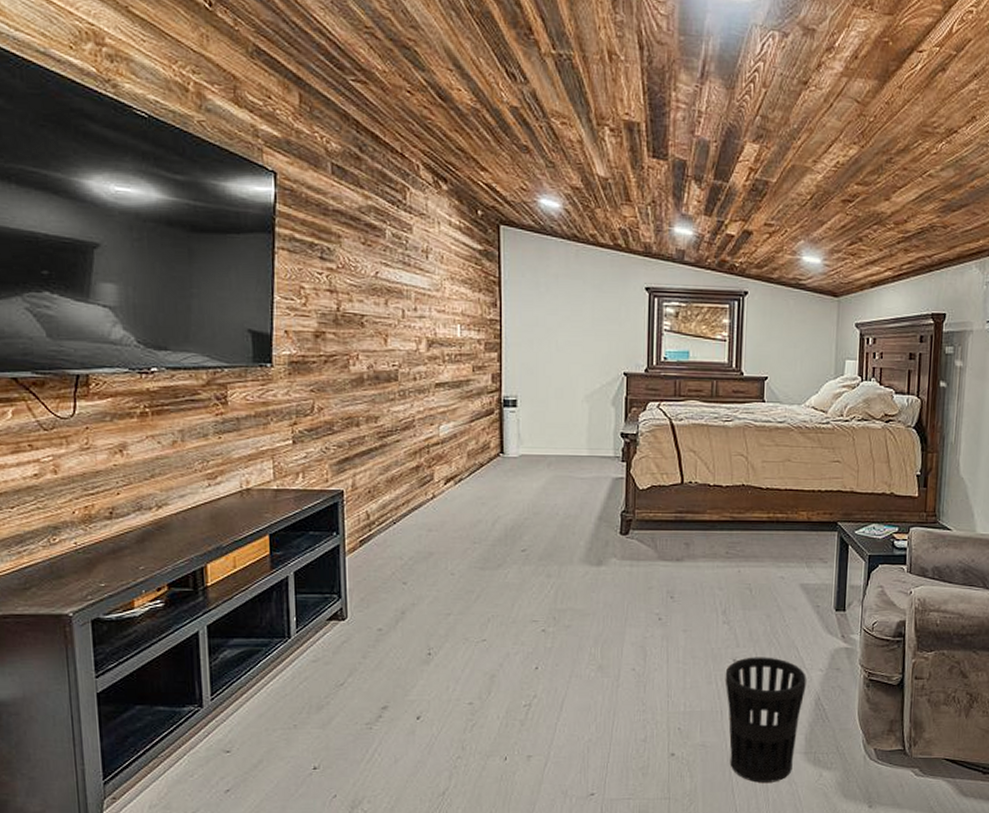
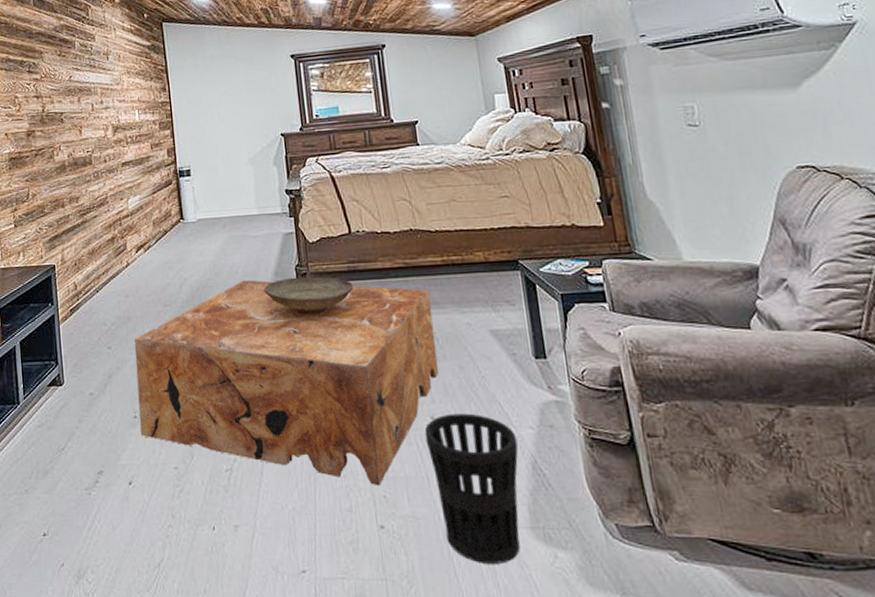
coffee table: none [433,522,751,720] -> present [134,280,439,486]
decorative bowl: none [586,523,678,561] -> present [264,276,354,315]

